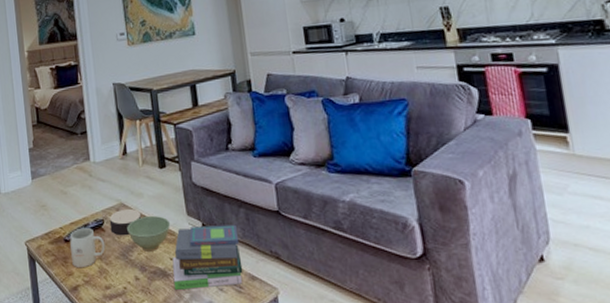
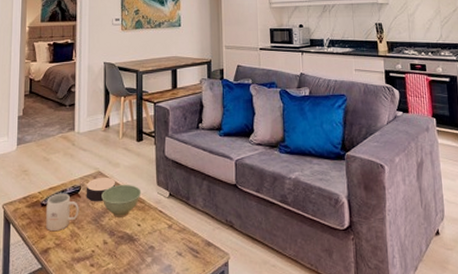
books: present [172,224,243,290] -> none [138,195,201,254]

